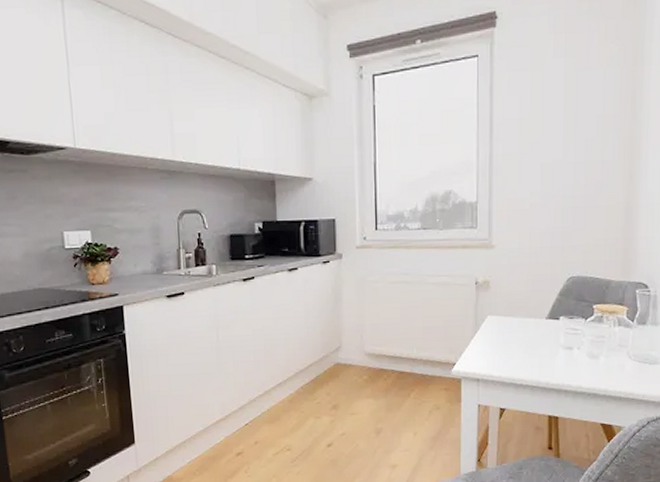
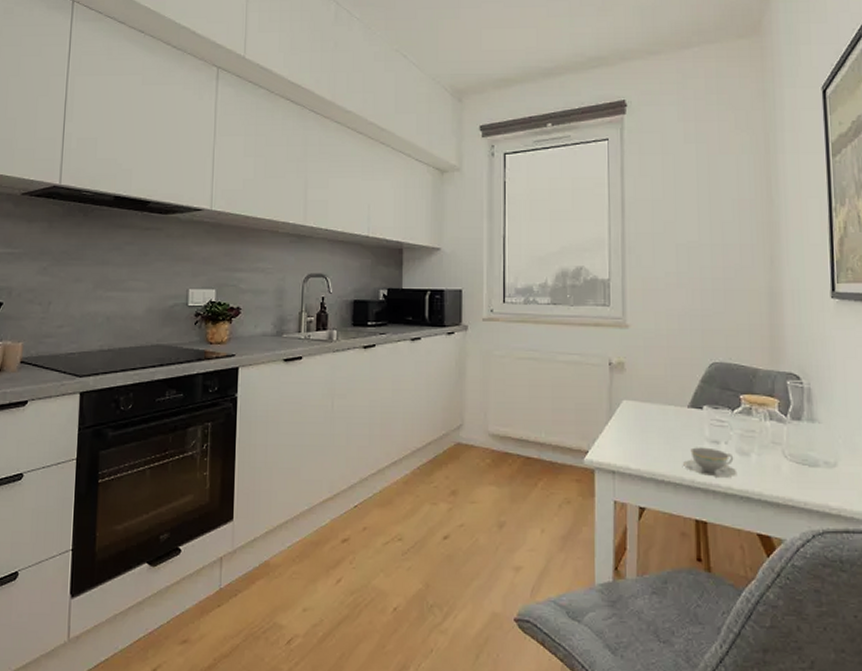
teacup: none [540,353,587,379] -> present [683,447,738,478]

